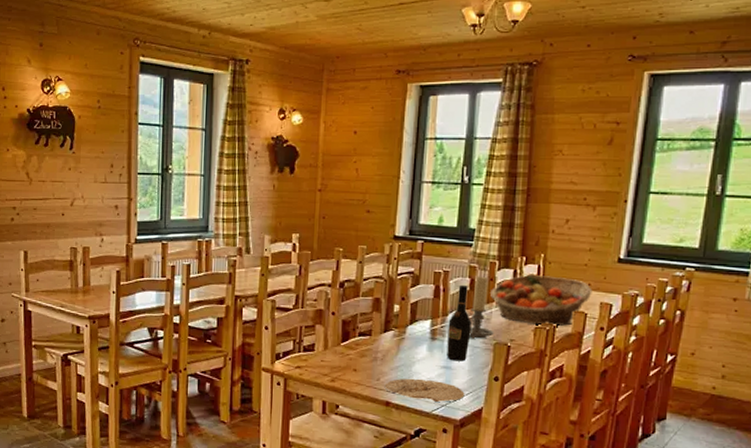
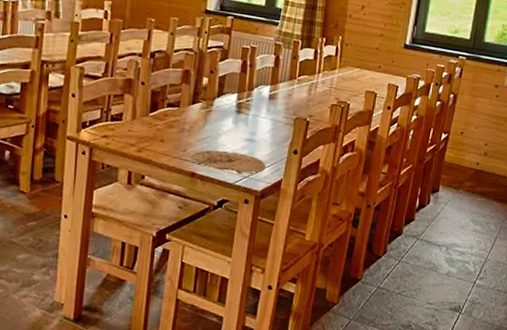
wine bottle: present [447,284,472,362] -> none [251,61,275,135]
candle holder: present [469,276,494,339] -> none [272,53,295,114]
fruit basket: present [490,275,593,326] -> none [293,55,382,104]

